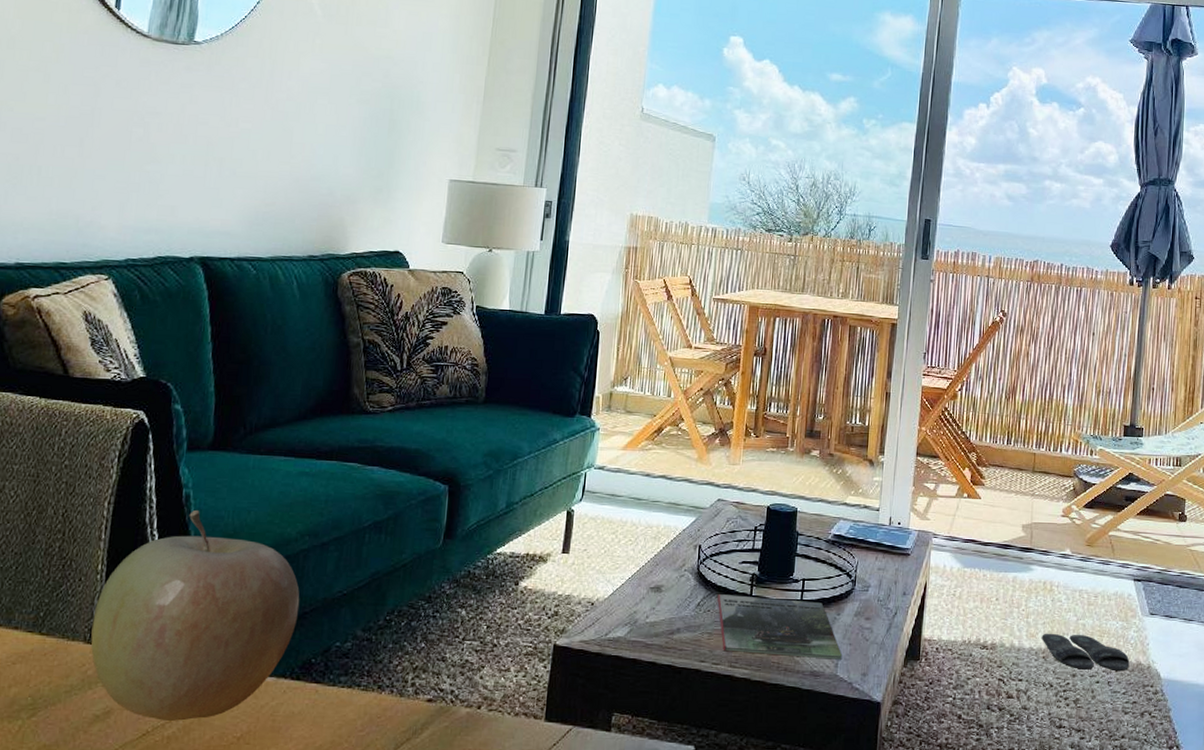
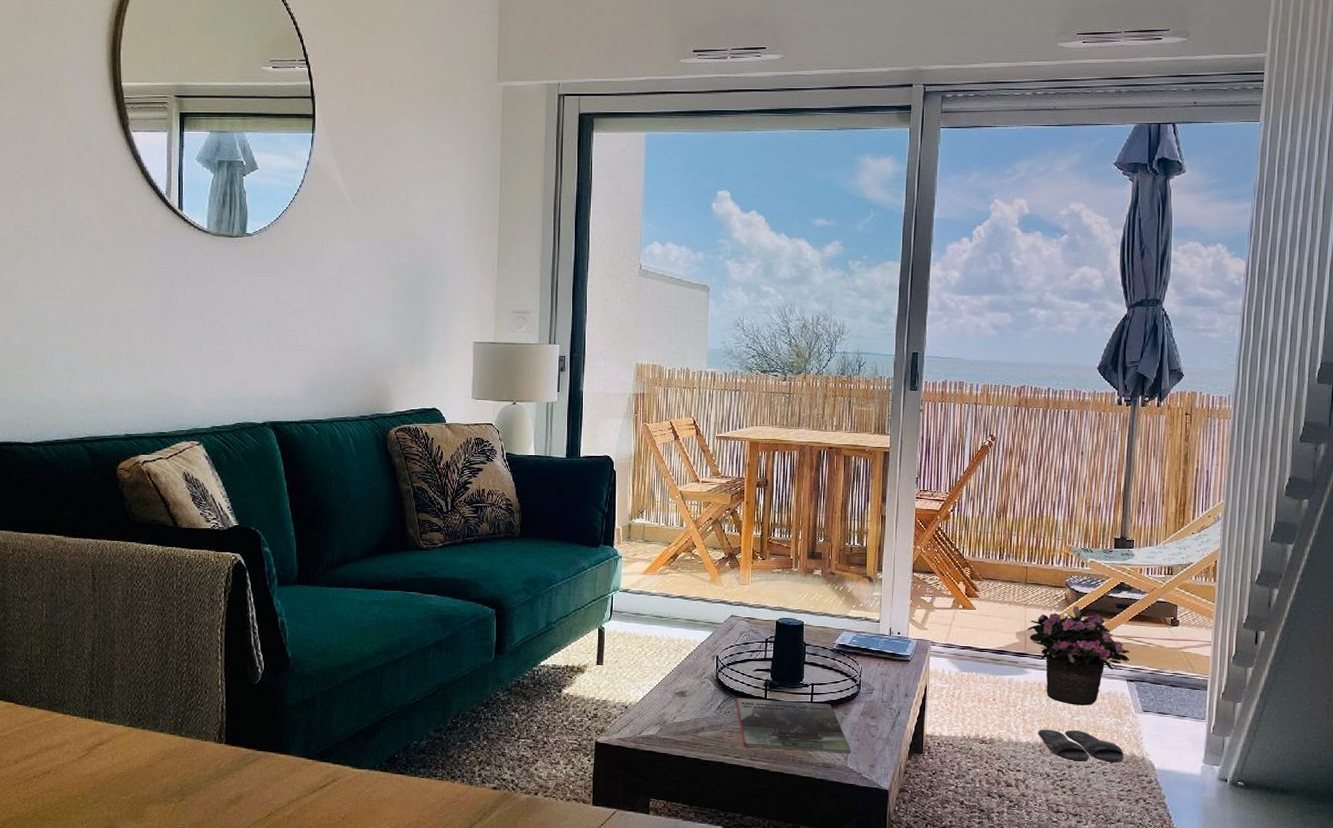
fruit: present [90,510,300,722] -> none [219,635,381,805]
potted flower: none [1033,497,1138,607] -> present [1026,606,1130,706]

